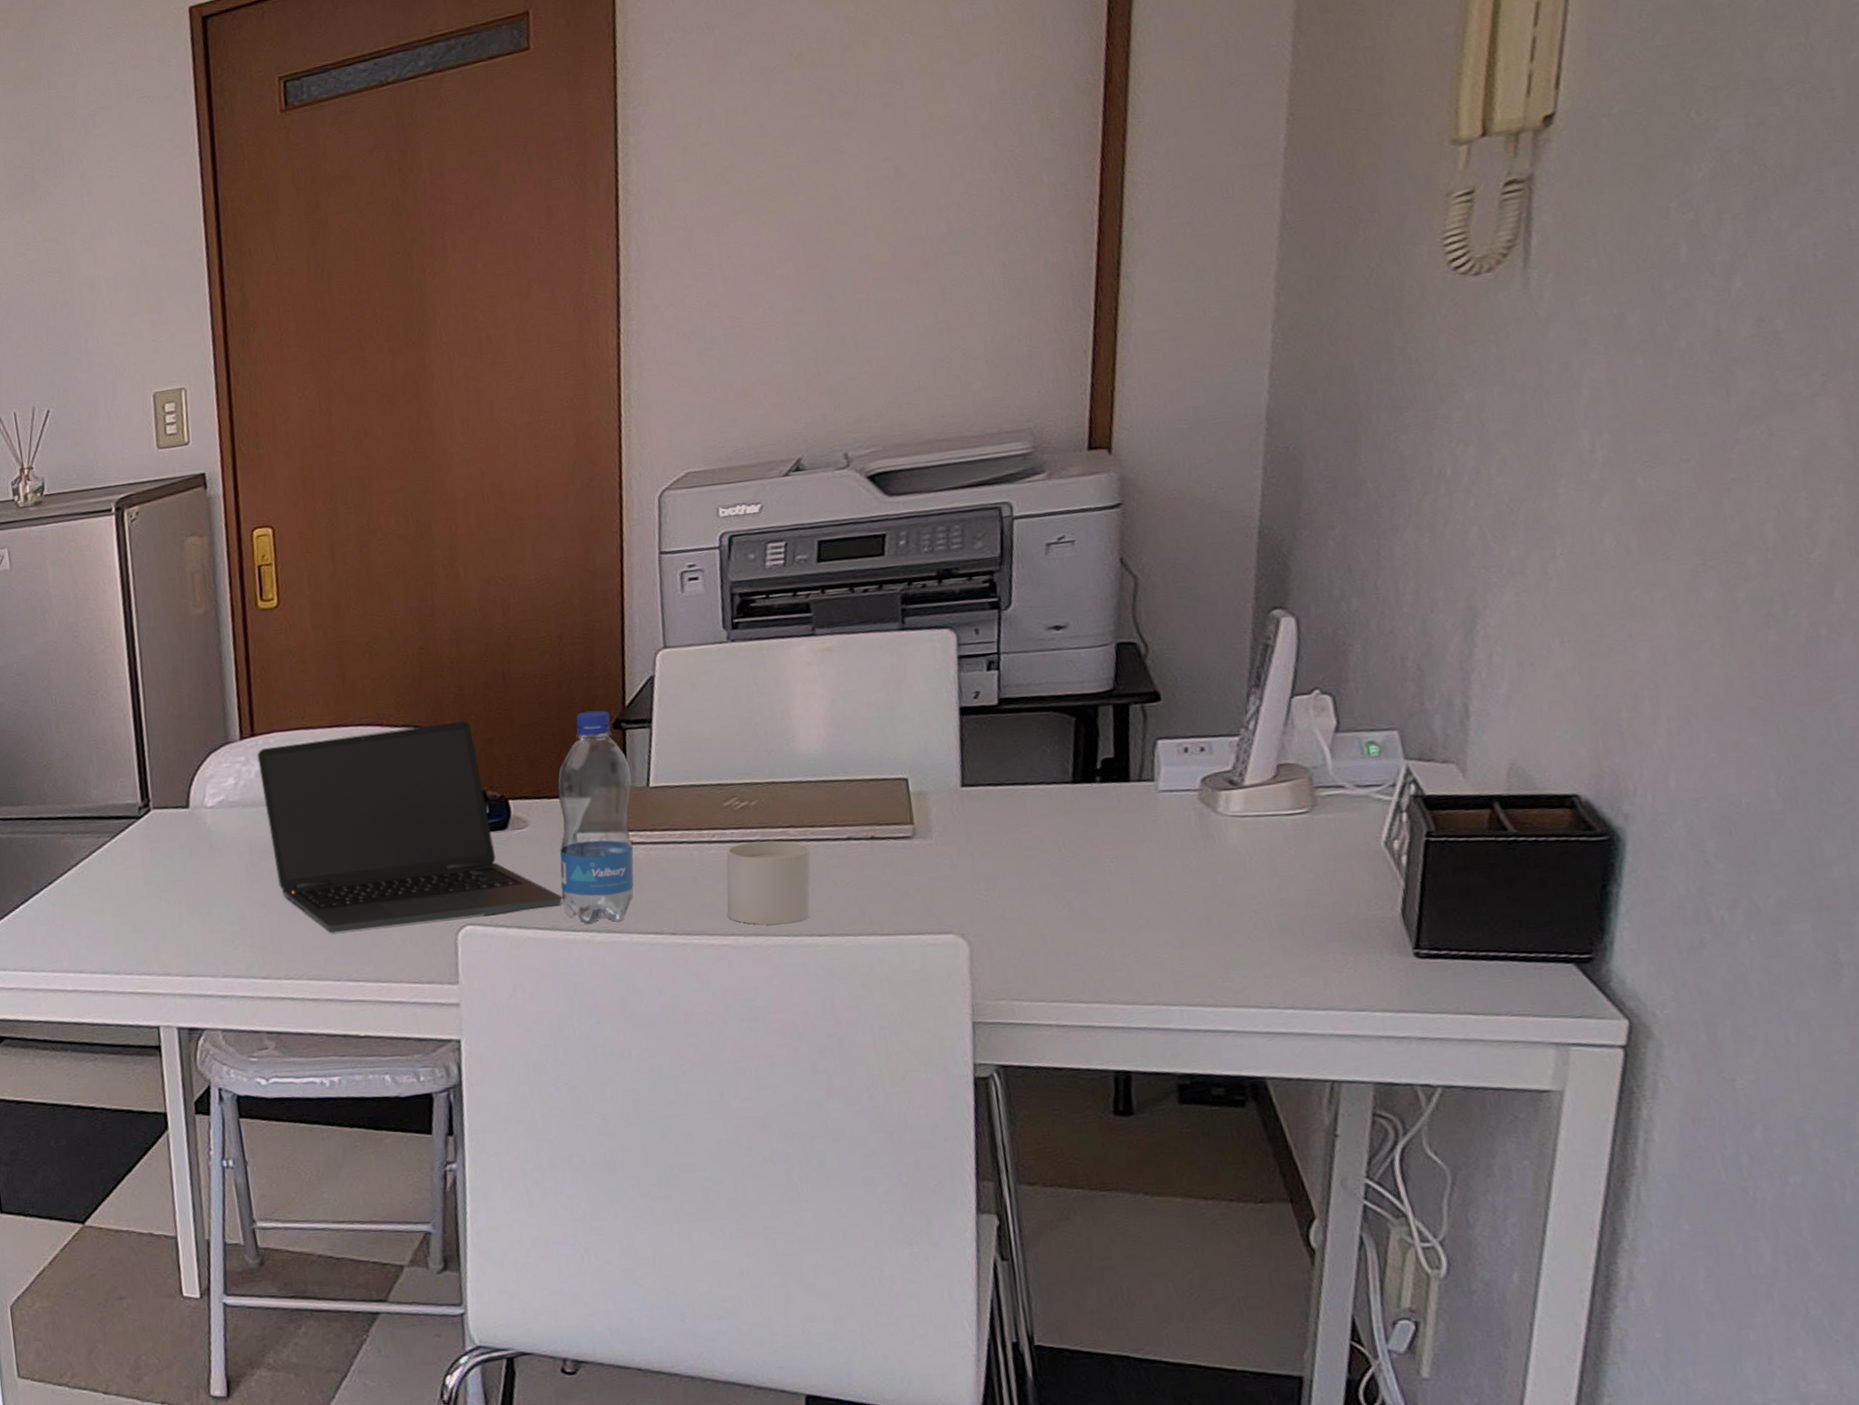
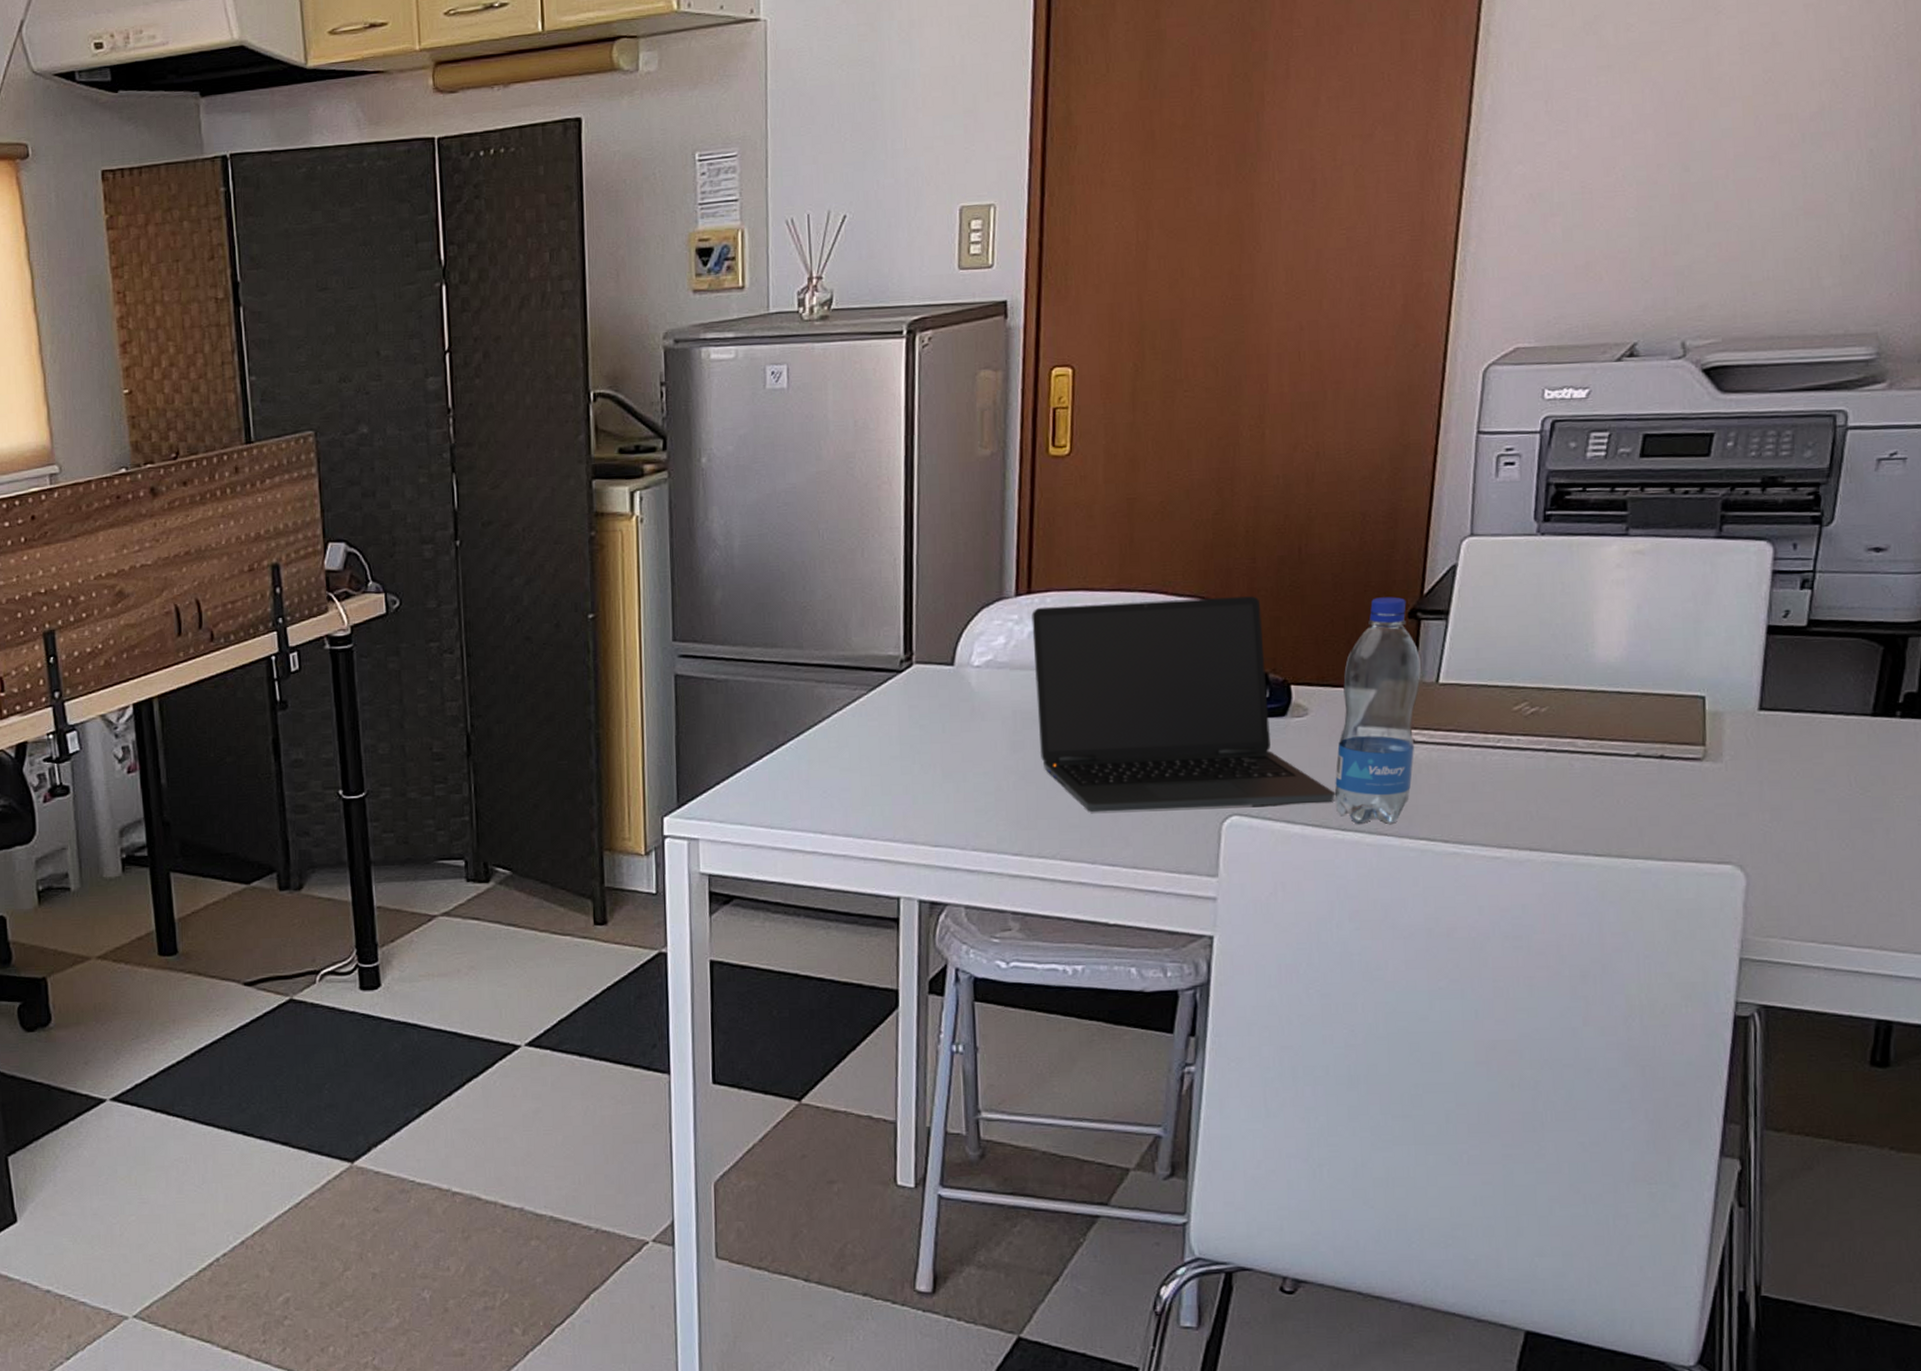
mug: present [726,840,811,925] -> none [1503,750,1597,841]

